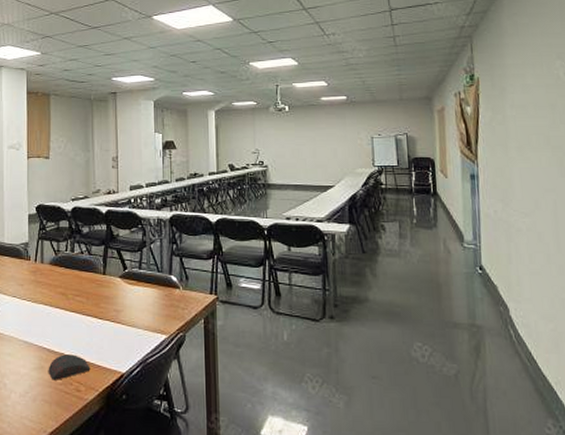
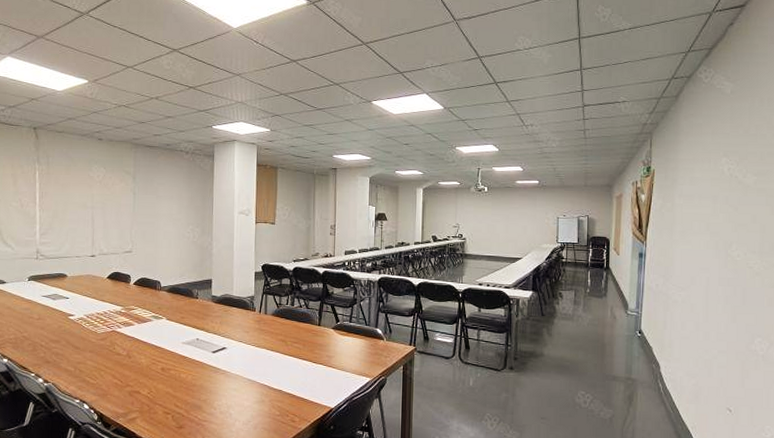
computer mouse: present [48,354,91,380] -> none [268,391,304,412]

